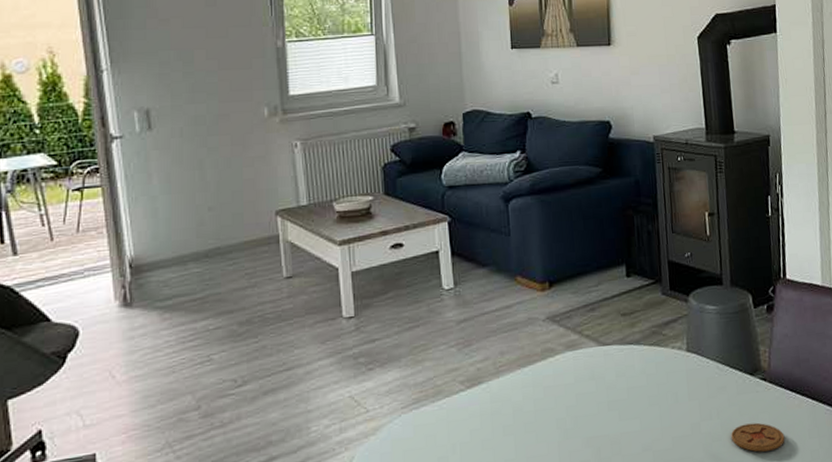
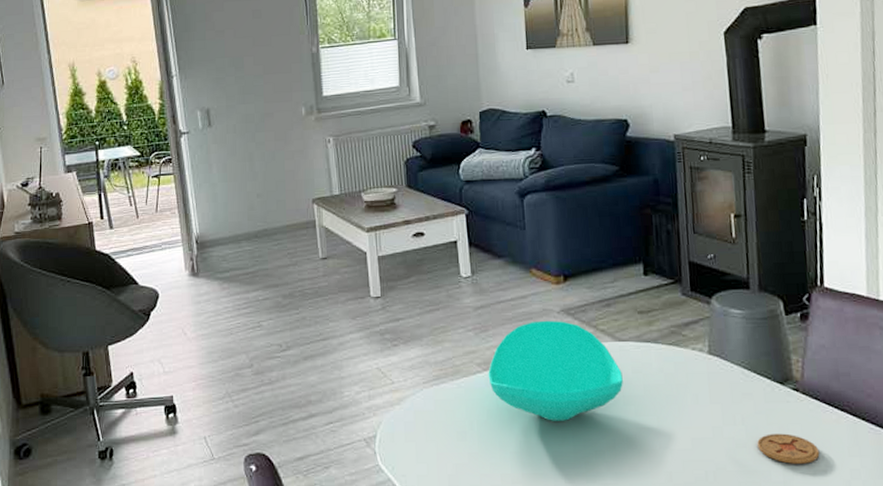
table top decor: none [471,329,608,436] -> present [488,320,623,421]

